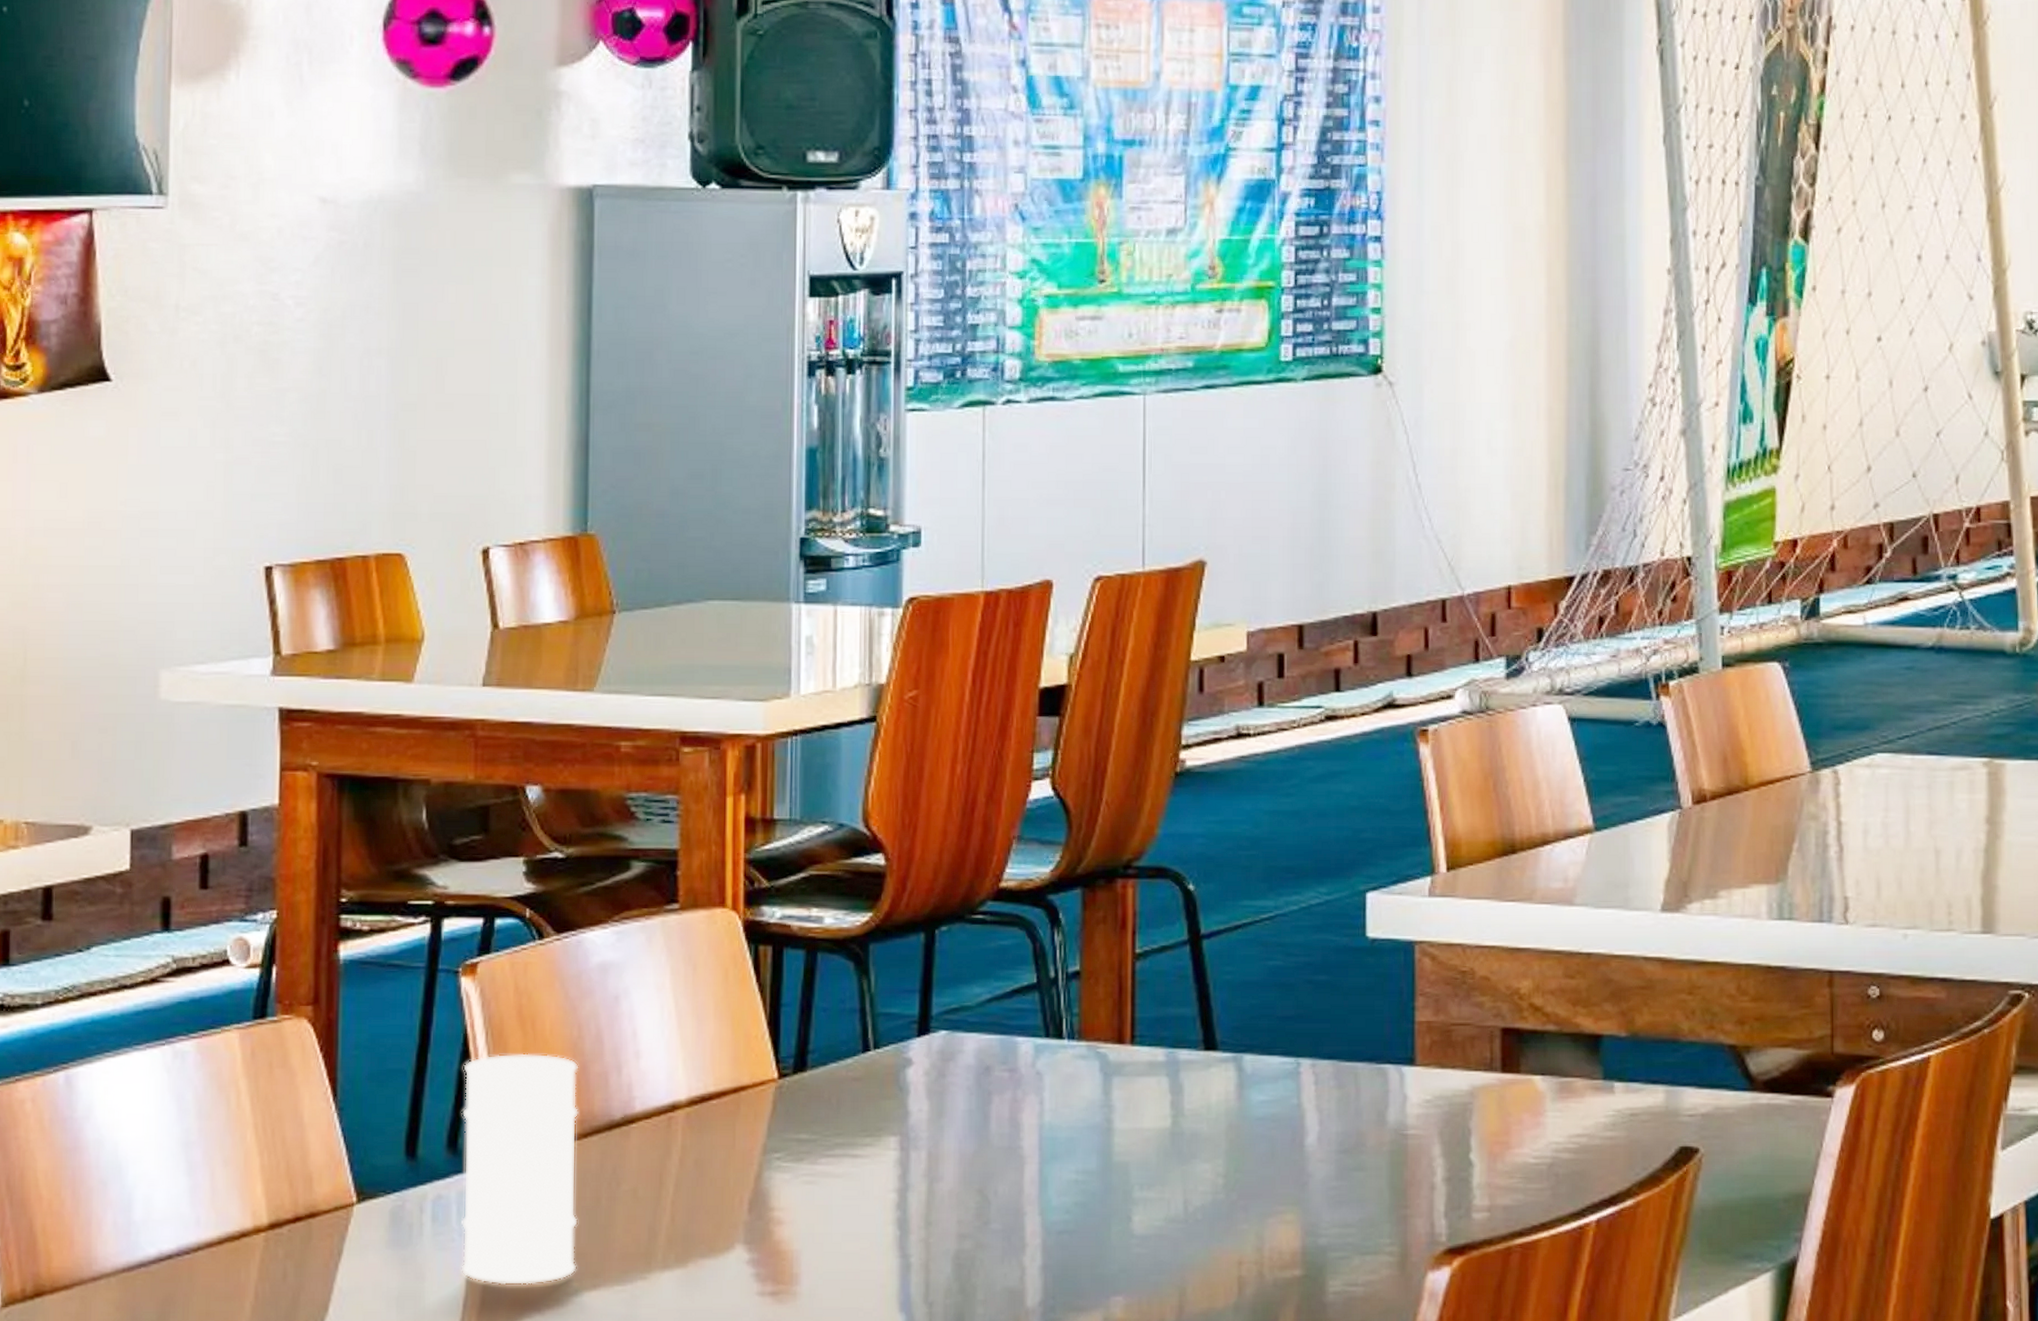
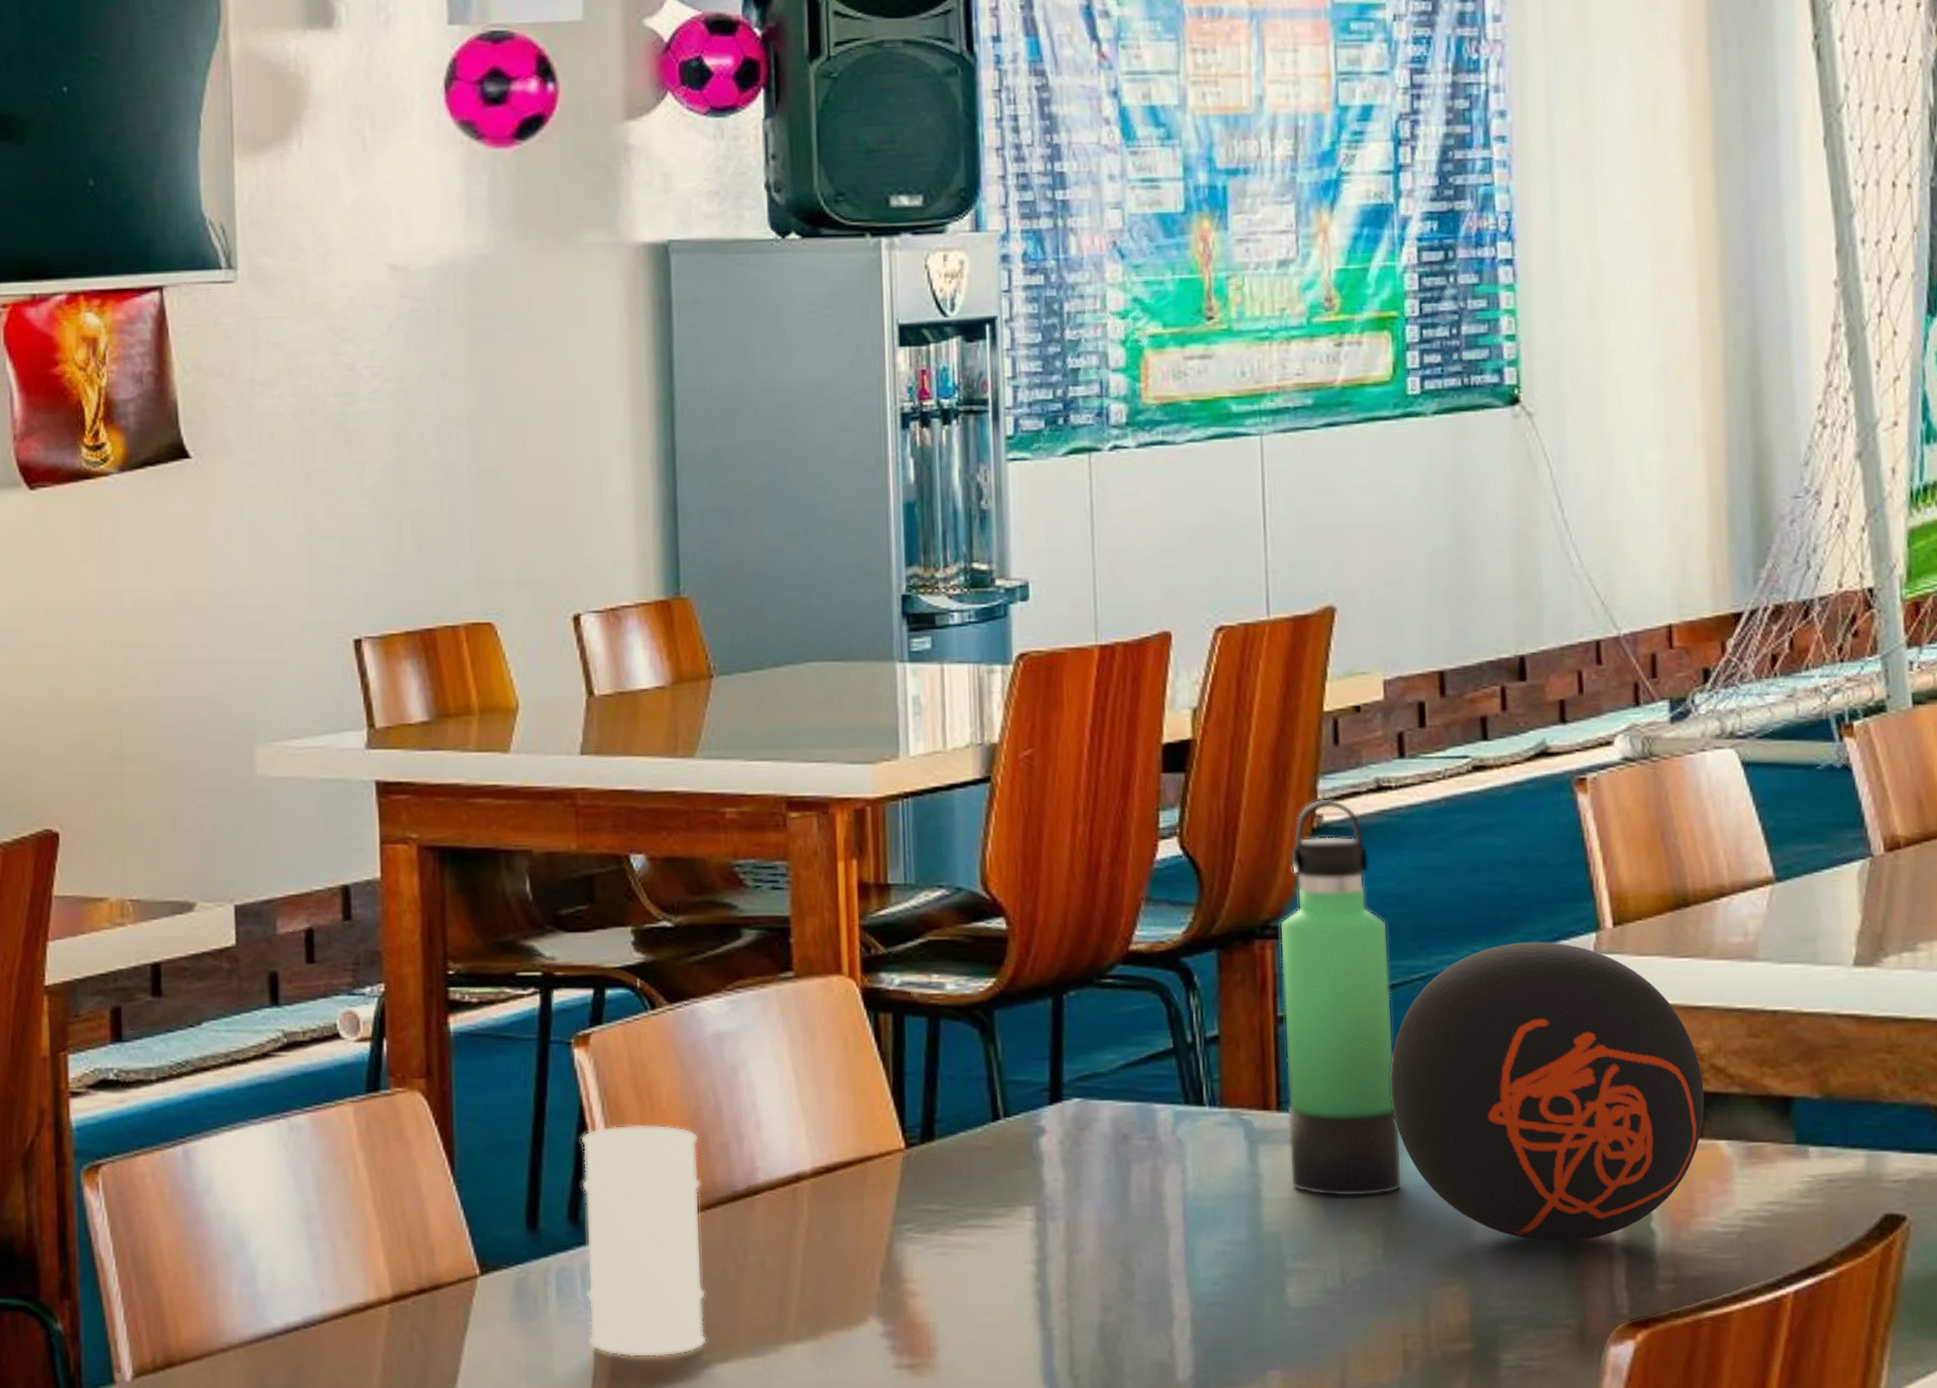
thermos bottle: none [1140,744,1245,1128] -> present [1279,799,1403,1197]
decorative ball: none [1237,885,1523,1172] -> present [1390,942,1705,1241]

